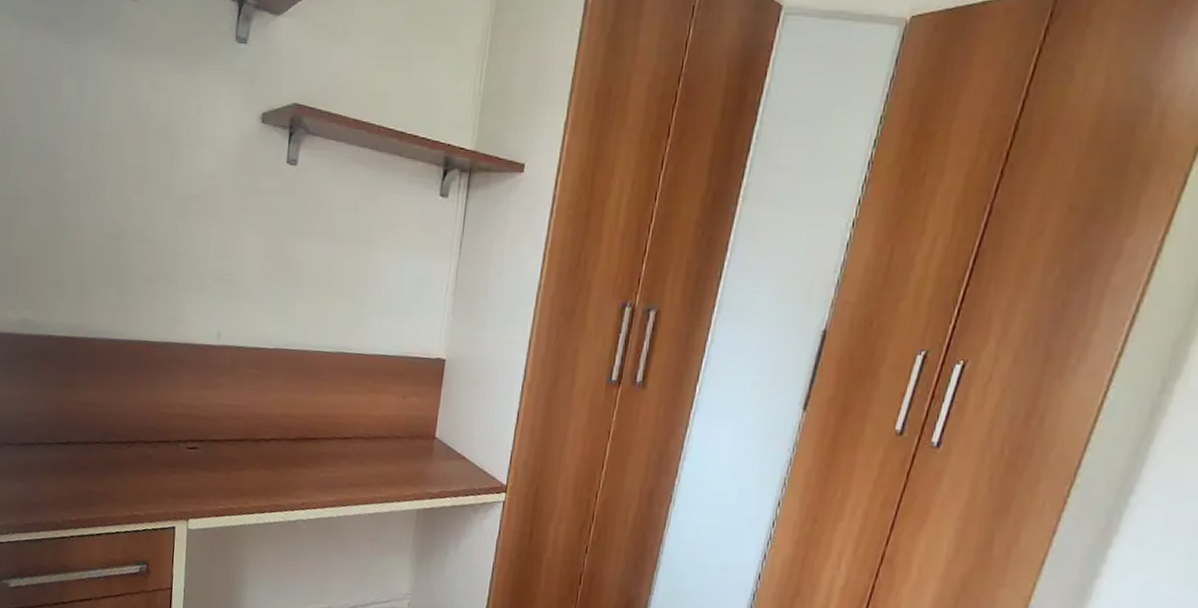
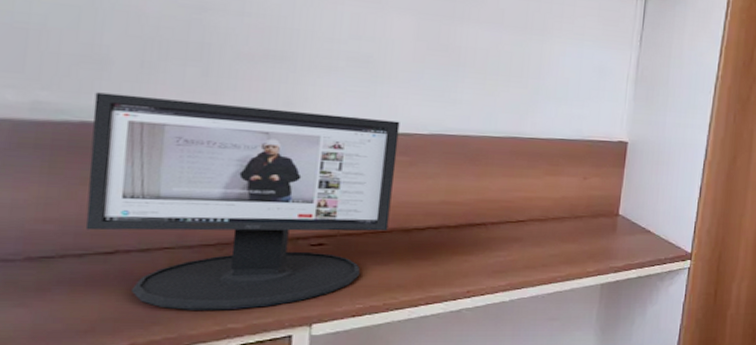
computer monitor: none [51,311,252,500] -> present [85,92,400,310]

